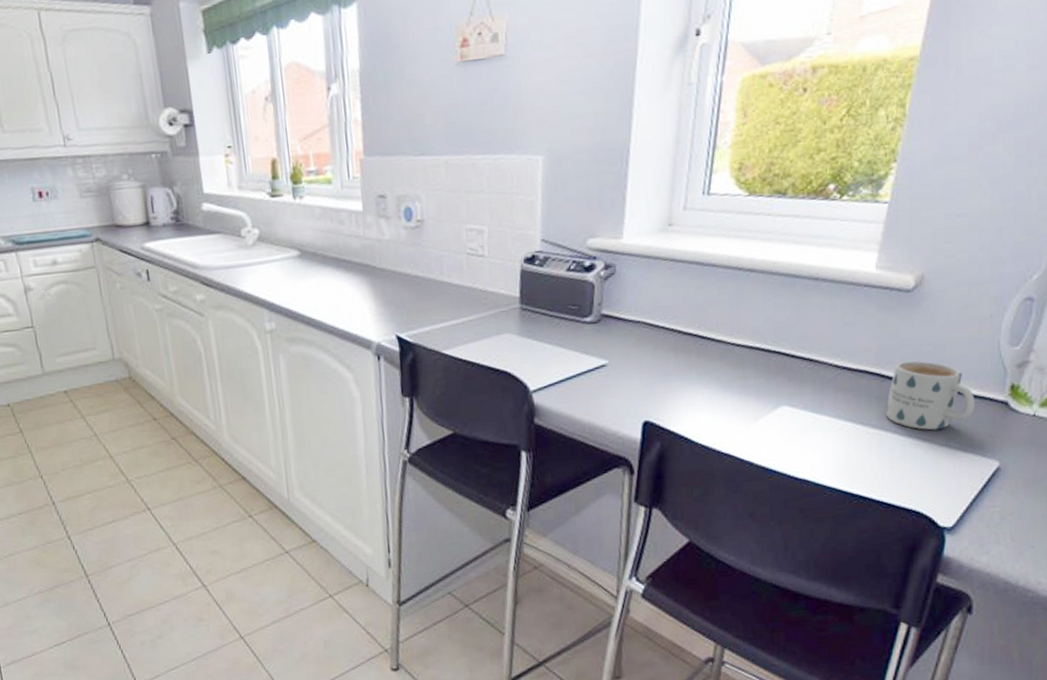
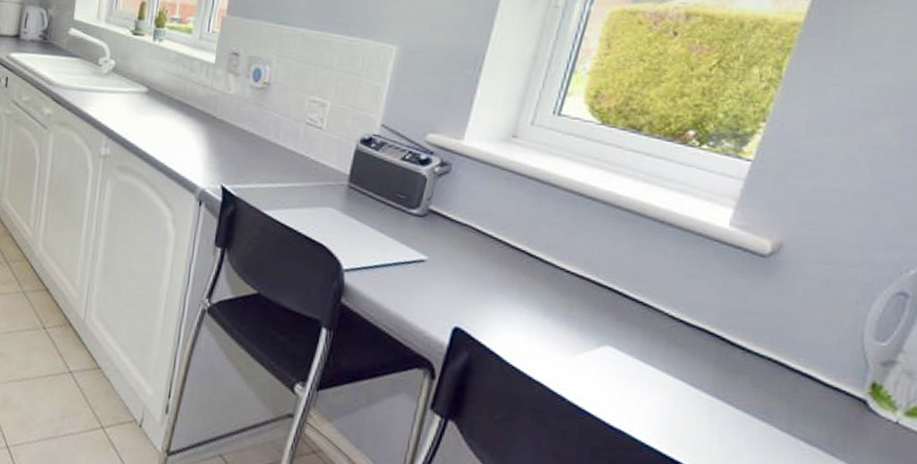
mug: present [886,360,975,431] -> none [722,328,828,413]

